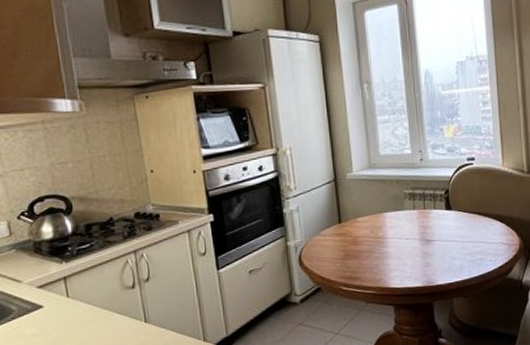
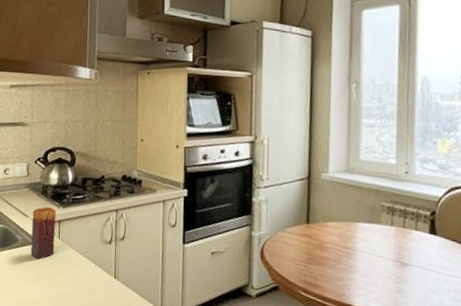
candle: none [26,265,65,326] -> present [31,207,57,260]

